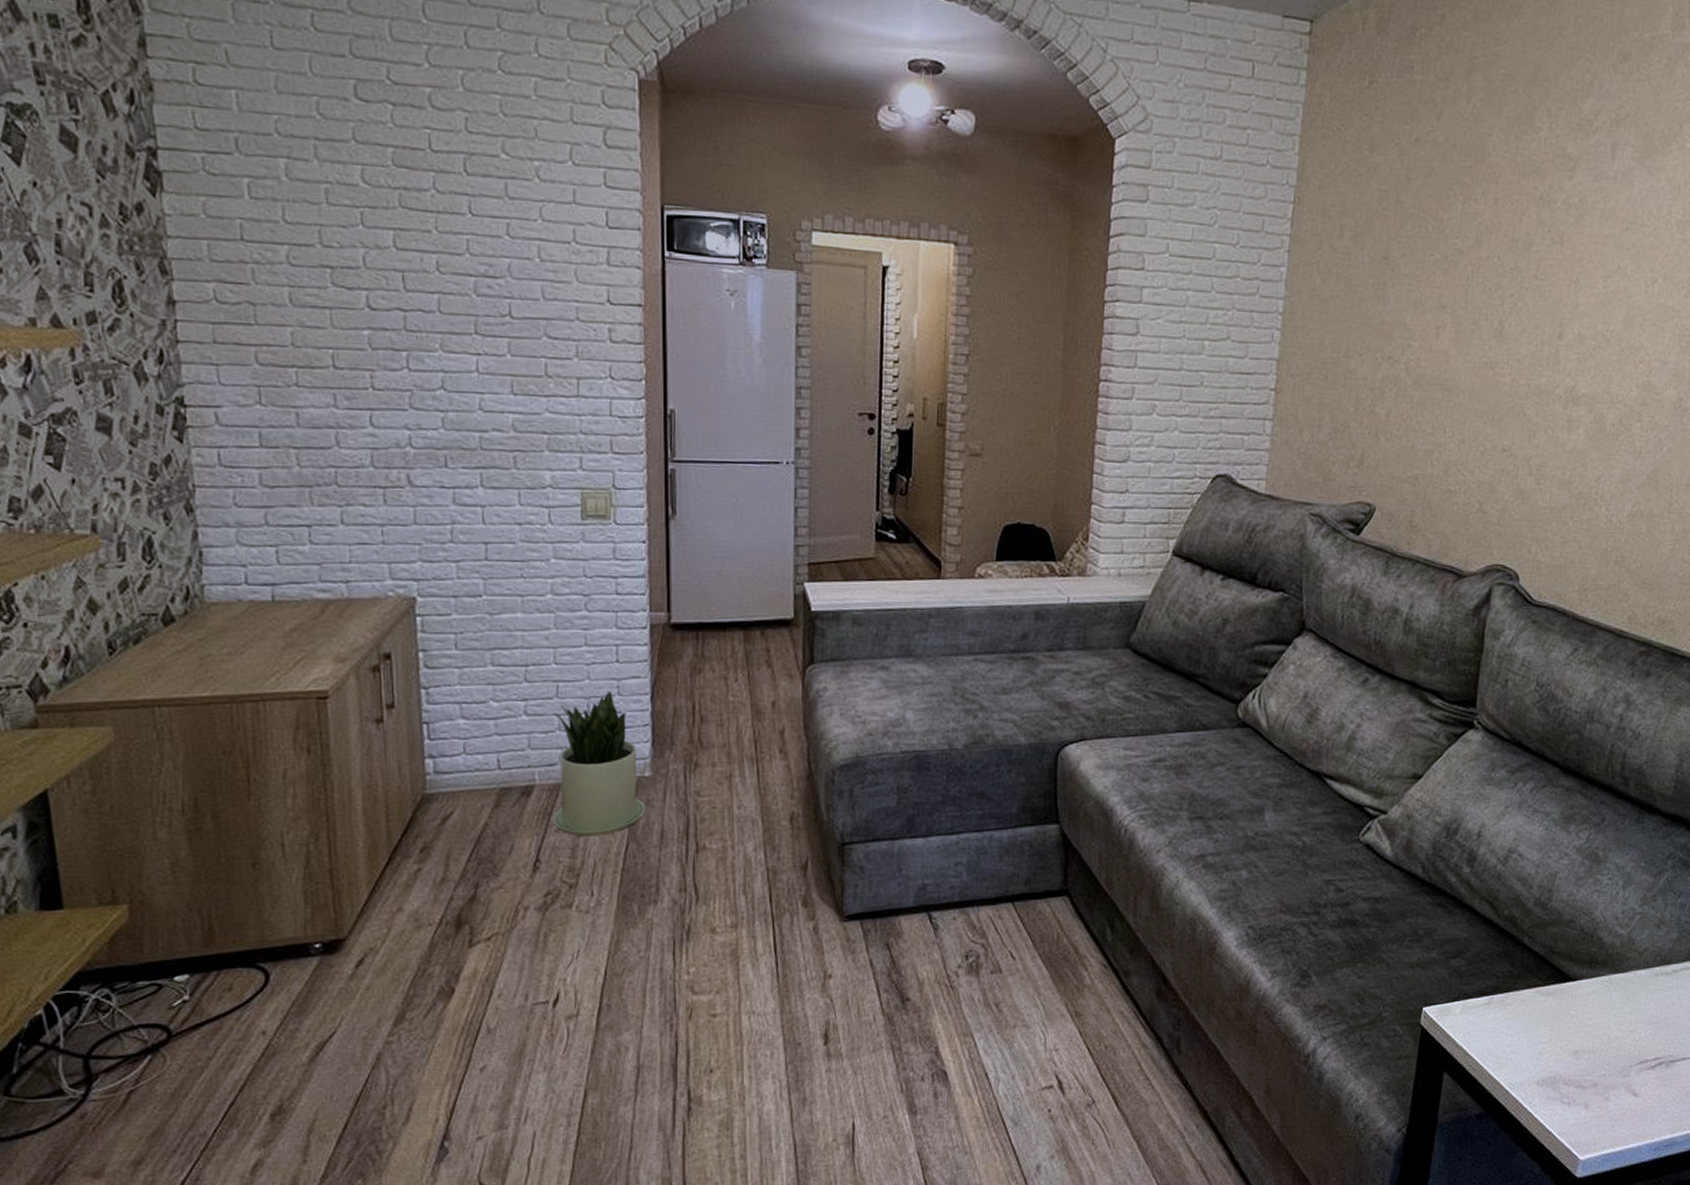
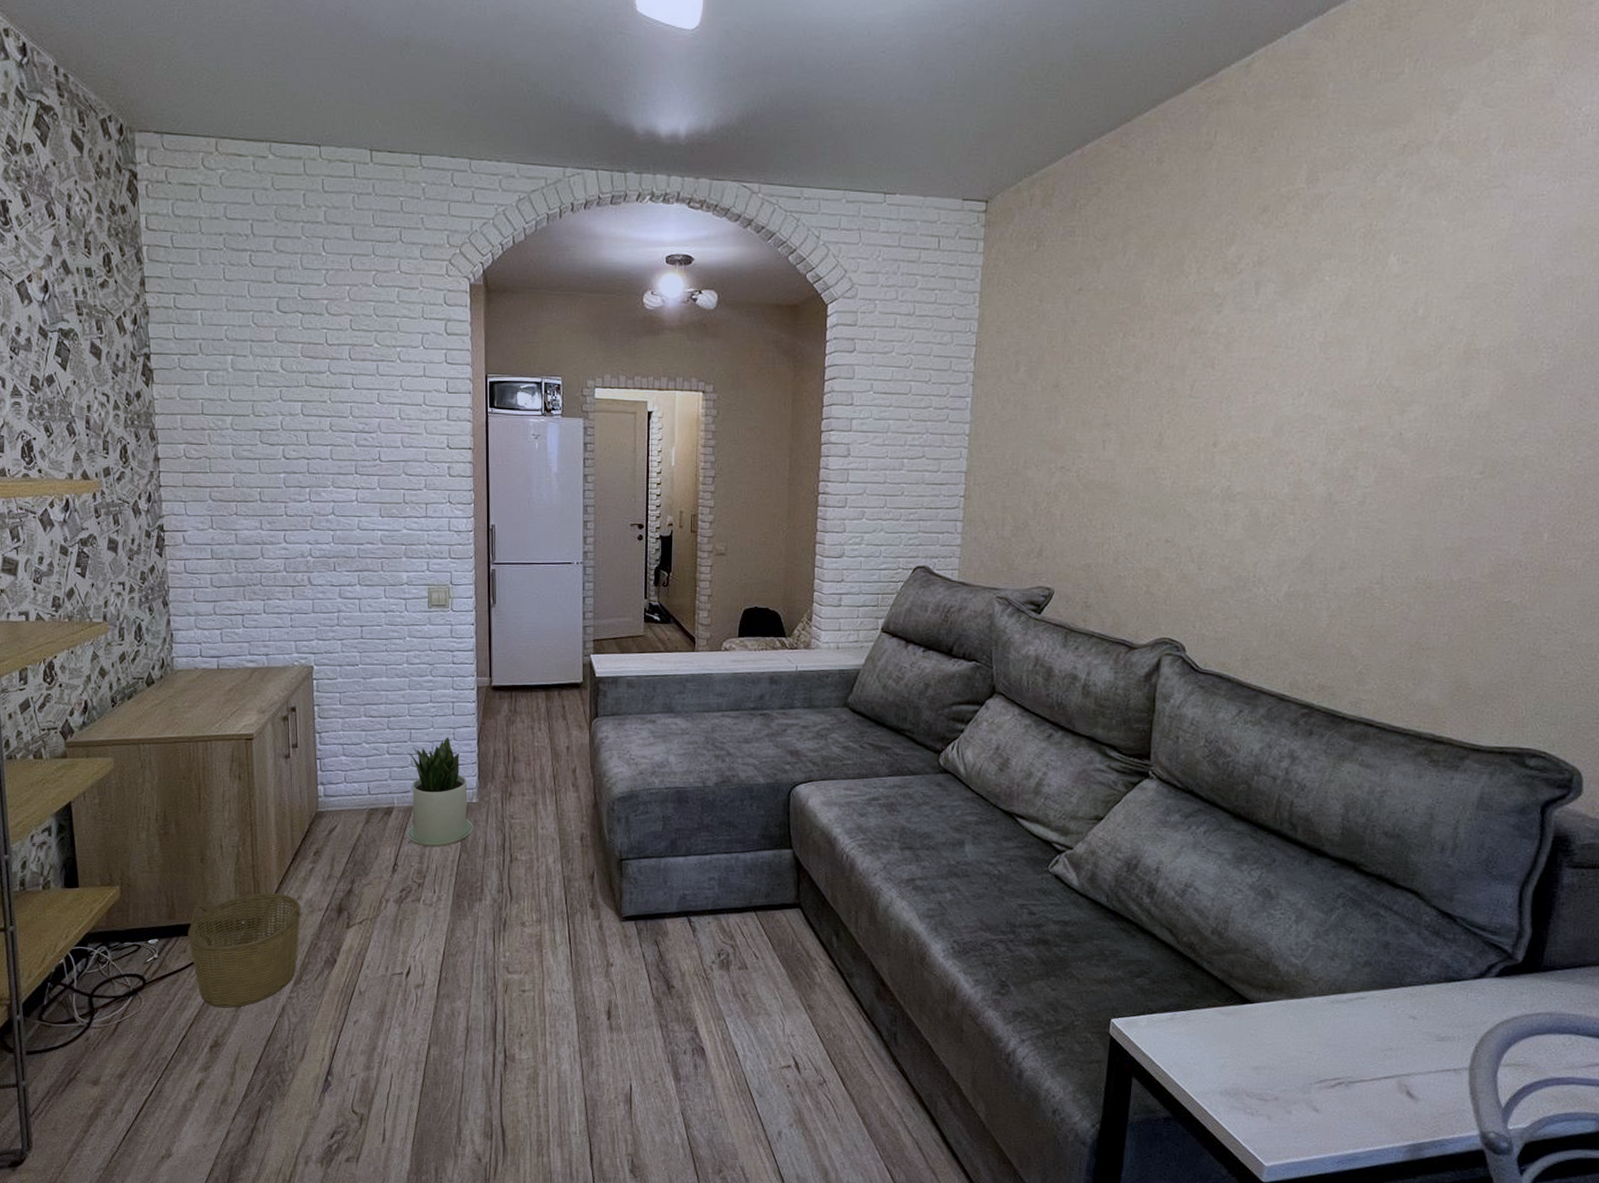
basket: none [234,904,403,1062] -> present [188,892,301,1008]

